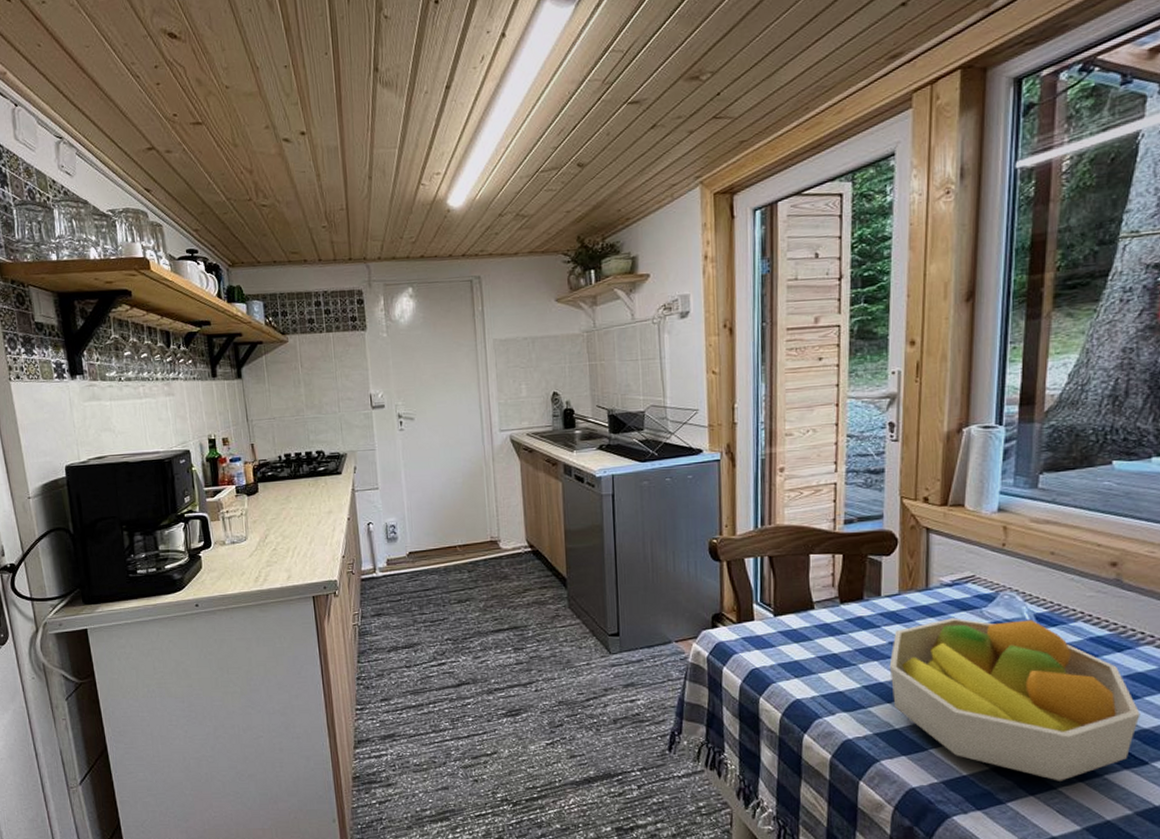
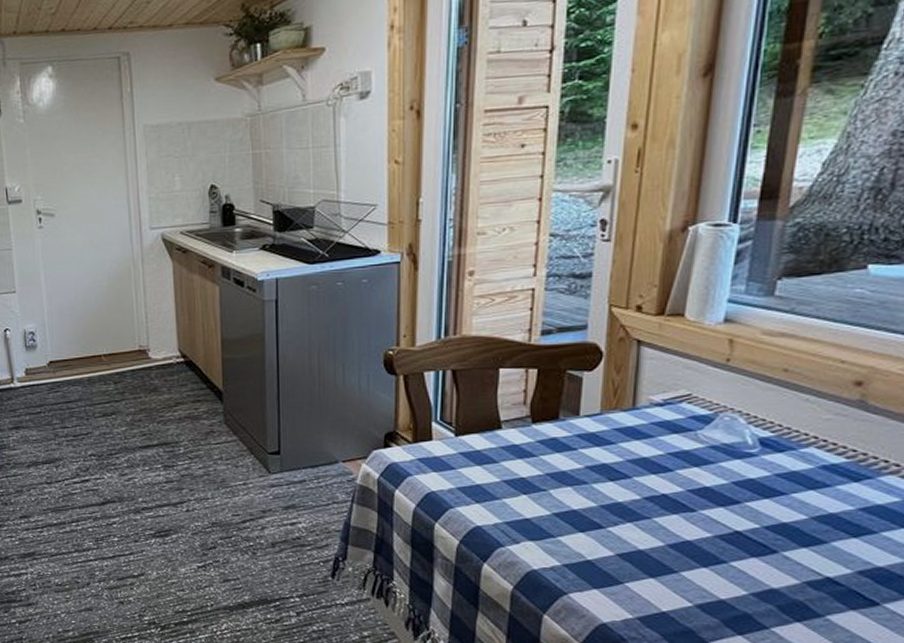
fruit bowl: present [889,618,1140,781] -> none [584,441,875,621]

